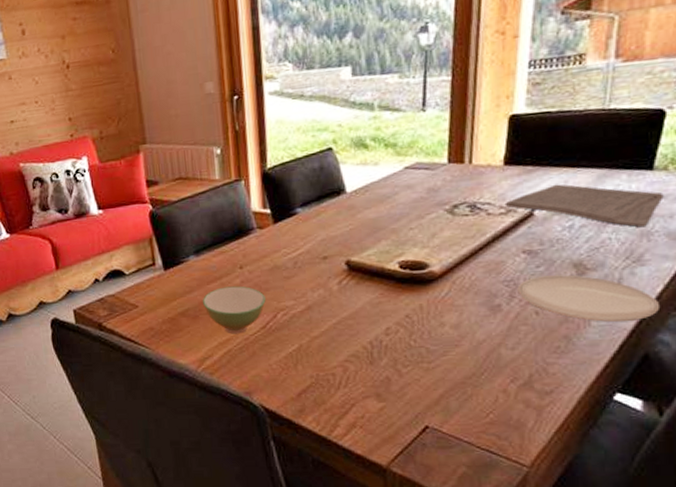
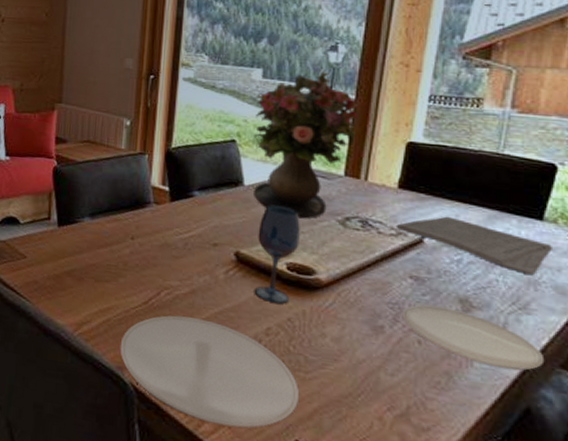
bowl: present [202,286,266,334] -> none [89,254,152,305]
plate: none [244,332,425,427] -> present [120,315,300,429]
bouquet: none [348,55,457,215] -> present [252,70,359,219]
wineglass: none [366,206,409,303] -> present [254,205,300,304]

